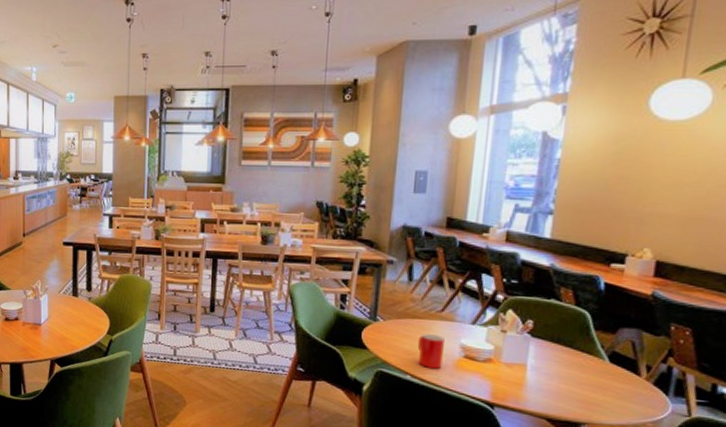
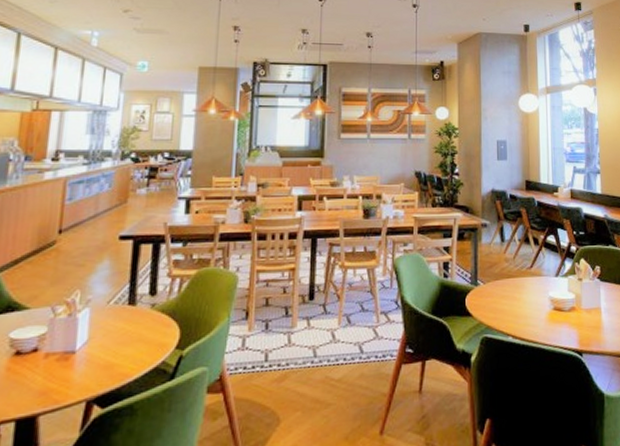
cup: present [417,333,445,369] -> none [514,290,537,326]

